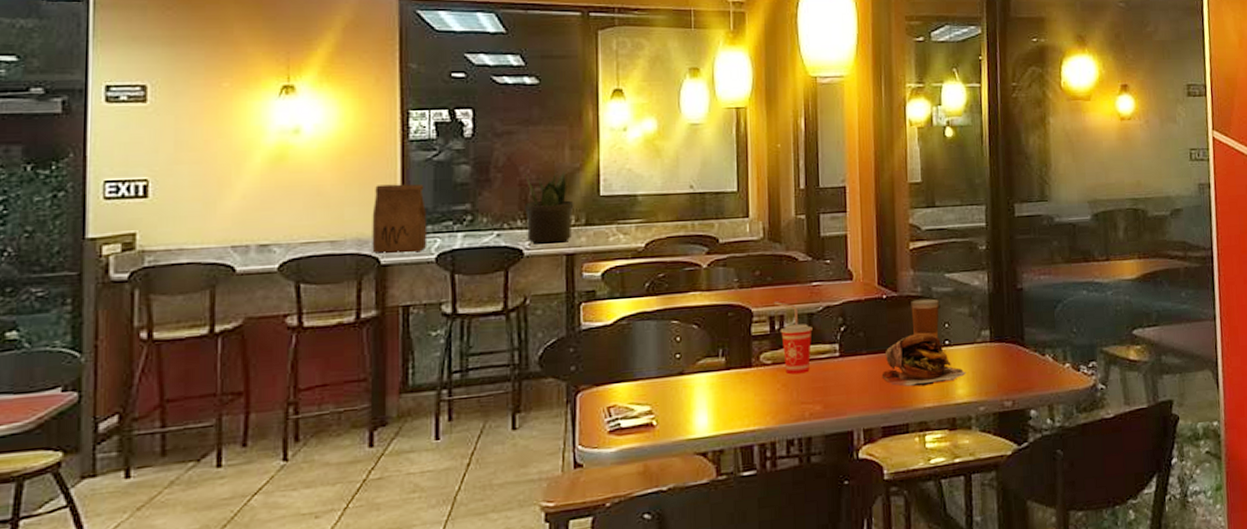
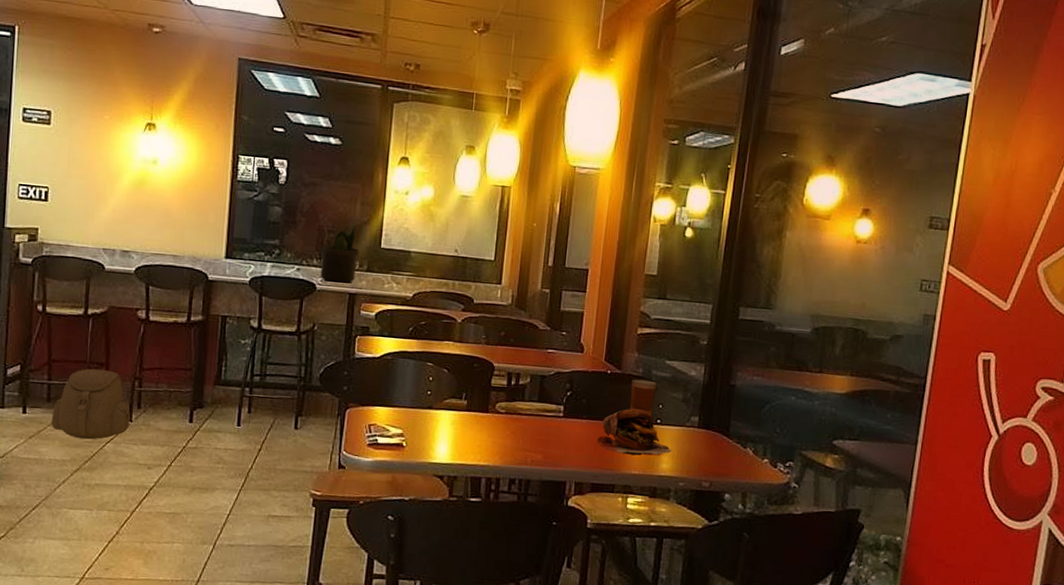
backpack: none [169,400,286,498] -> present [51,368,131,440]
paper bag: present [372,183,428,254] -> none [202,214,245,274]
beverage cup: present [773,302,812,375] -> none [512,361,543,426]

